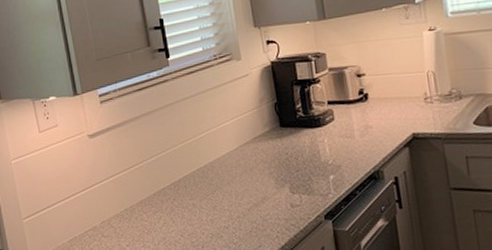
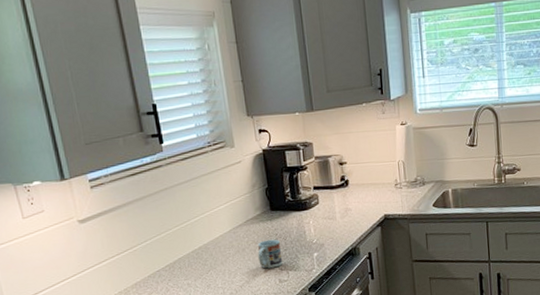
cup: none [267,158,295,191] -> present [258,239,283,269]

